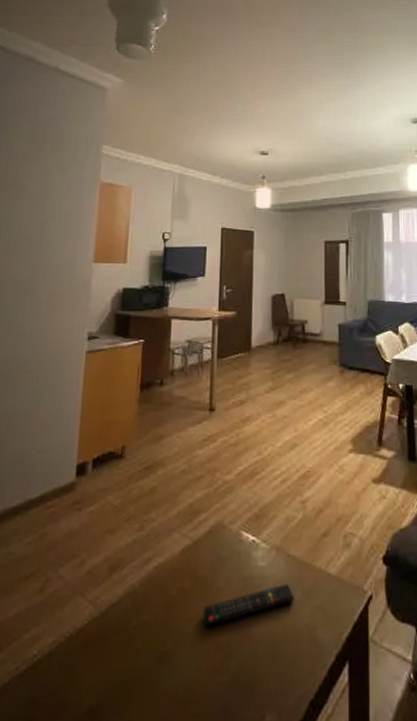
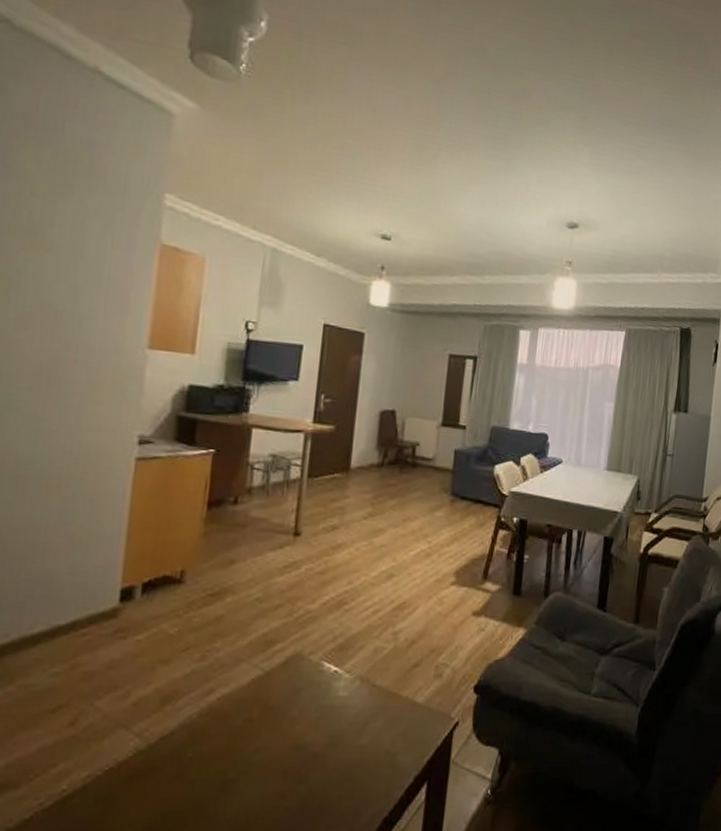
remote control: present [203,583,294,626] -> none [272,712,376,755]

